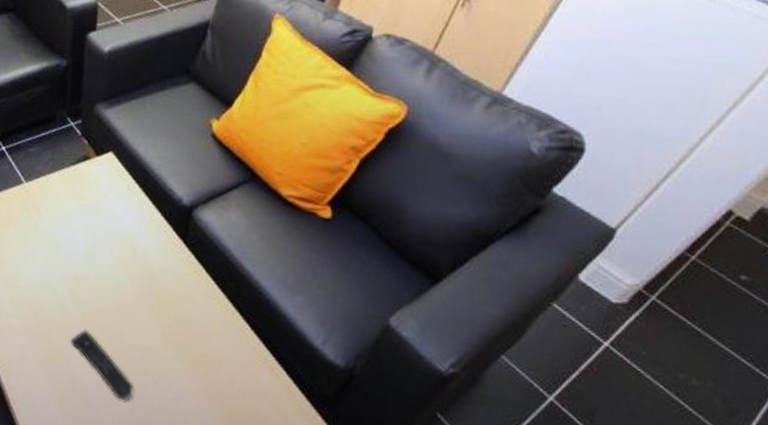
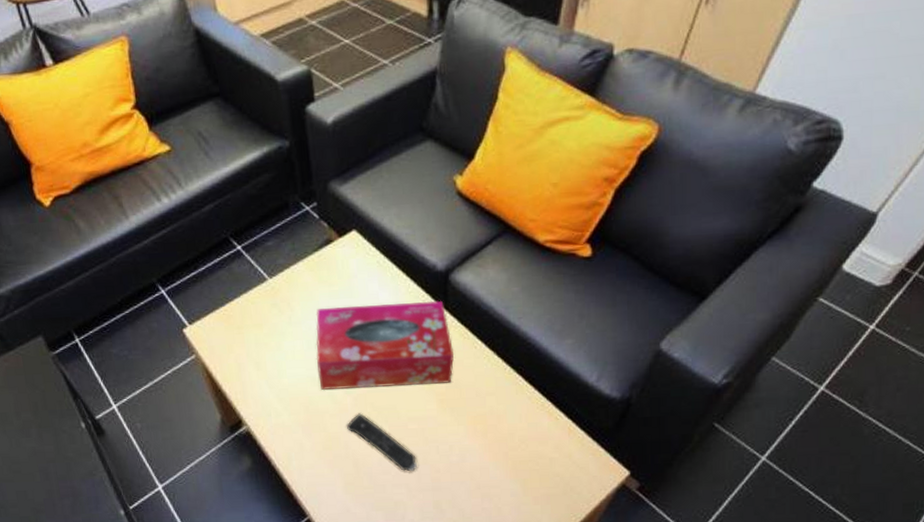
tissue box: none [53,219,186,317] -> present [316,300,454,390]

